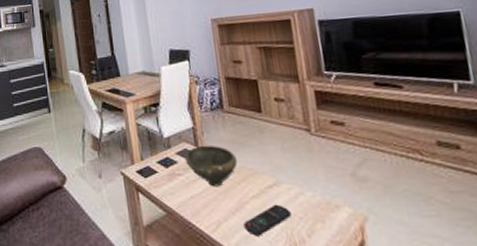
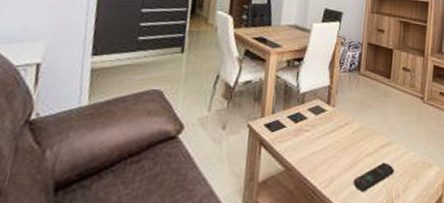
bowl: present [185,145,238,187] -> none [315,103,362,145]

